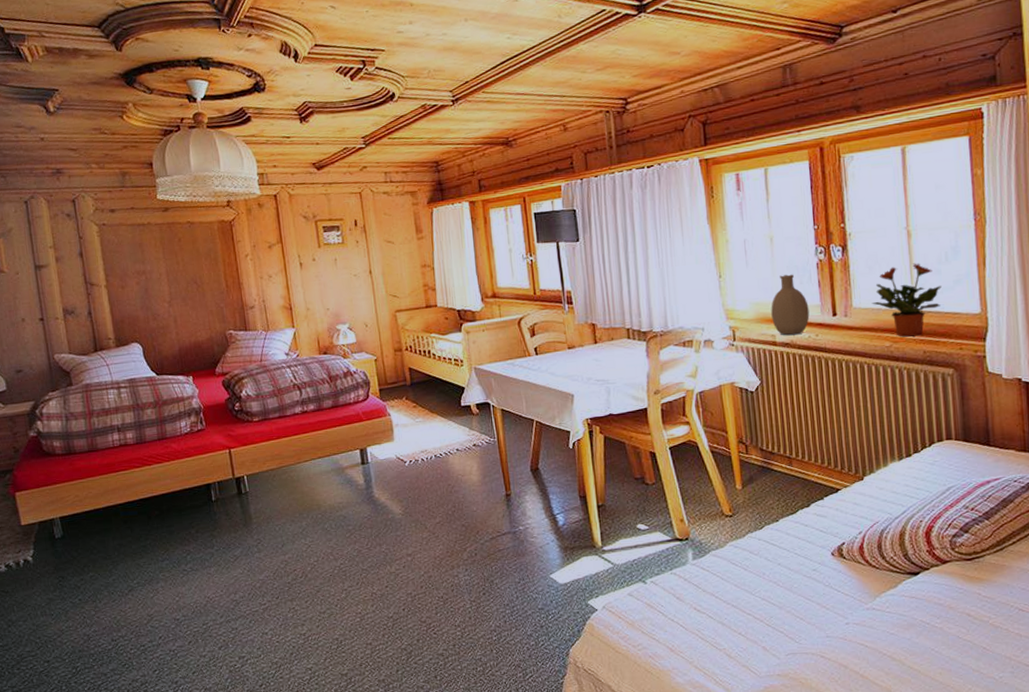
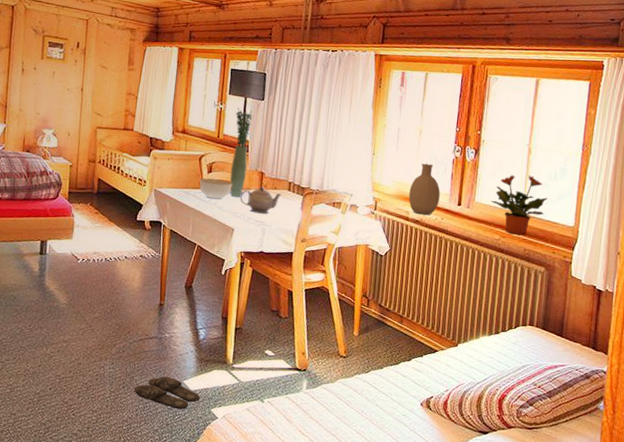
slippers: none [497,574,573,607] -> present [134,376,200,409]
bowl: none [523,341,562,367] -> present [199,178,232,200]
vase: none [549,255,576,360] -> present [229,107,252,198]
teapot: none [573,340,621,371] -> present [240,186,282,213]

